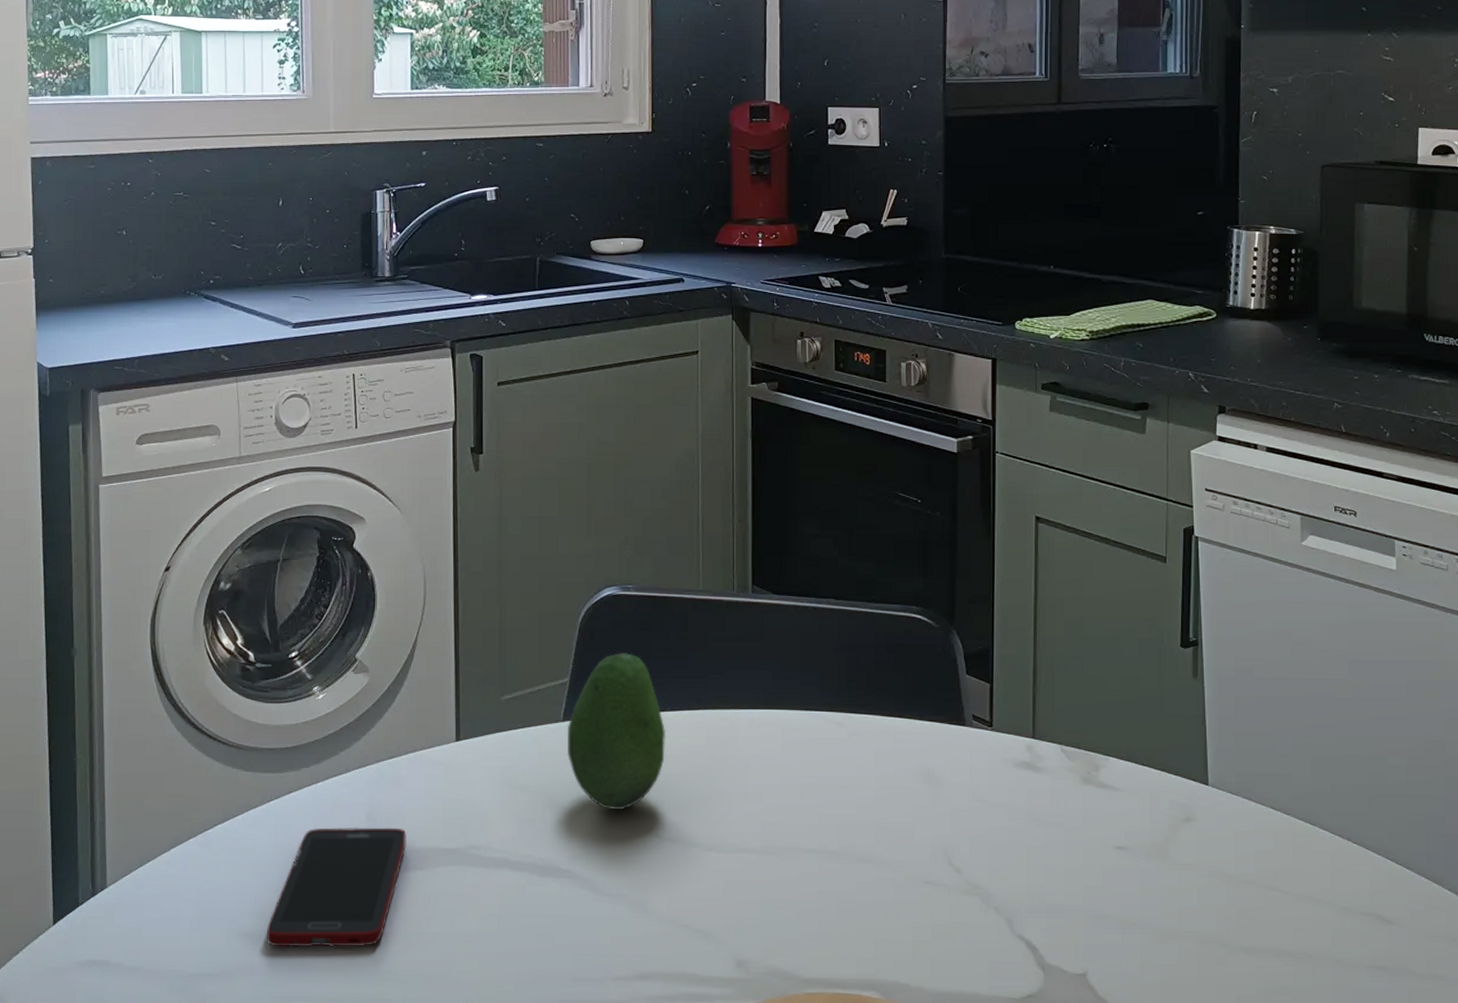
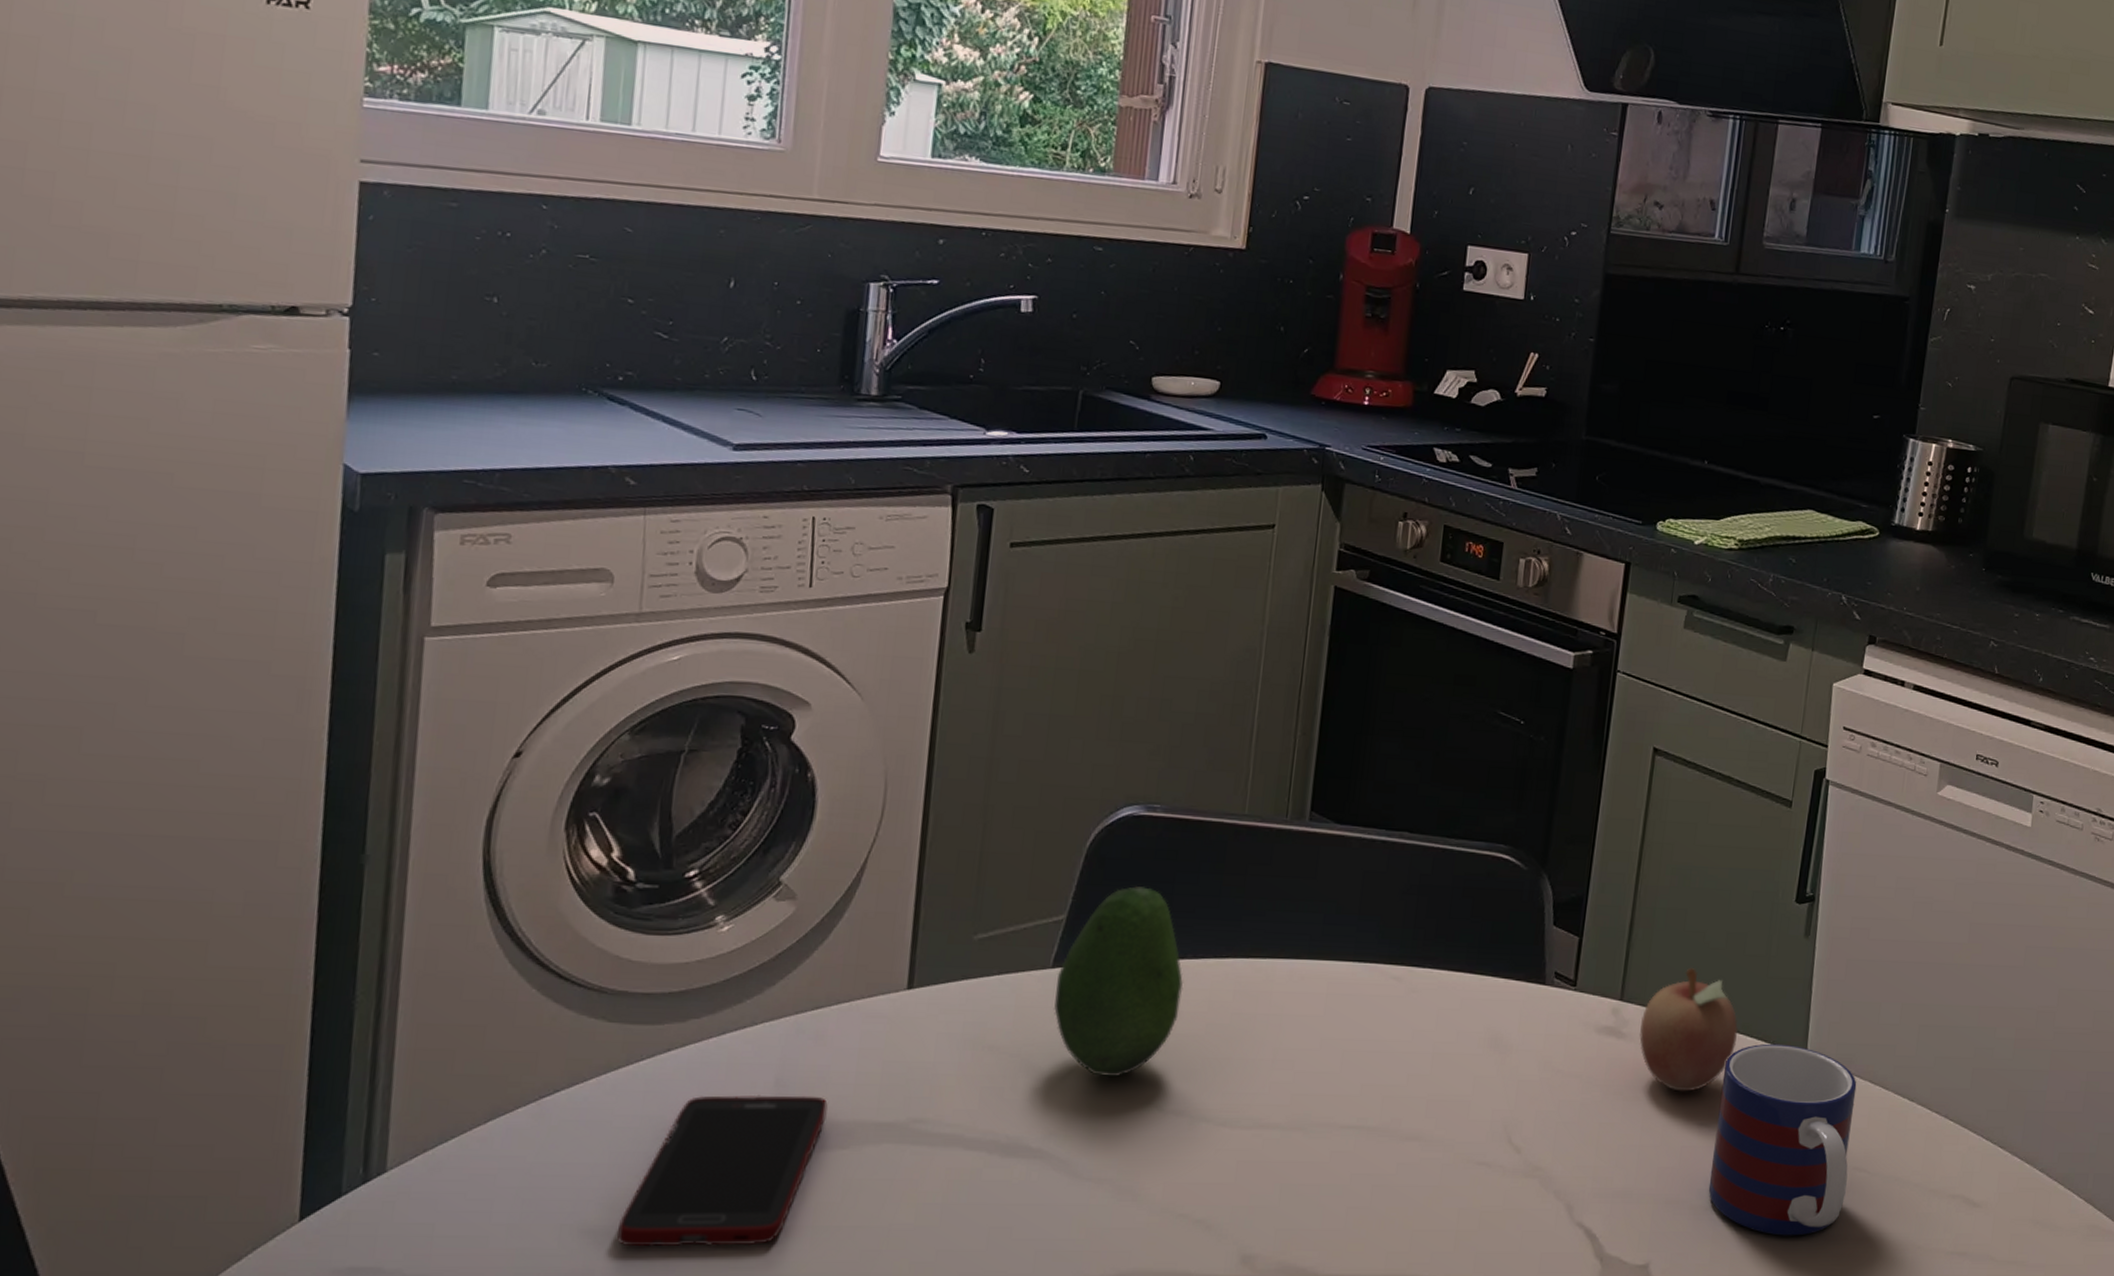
fruit: none [1054,708,1141,819] -> present [1639,968,1738,1092]
mug: none [1132,774,1261,949] -> present [1708,1043,1857,1236]

